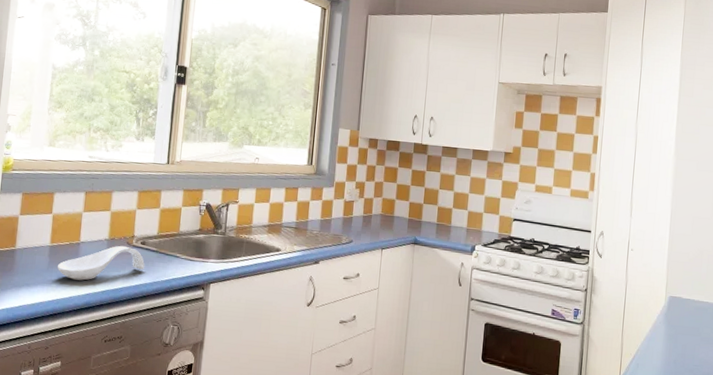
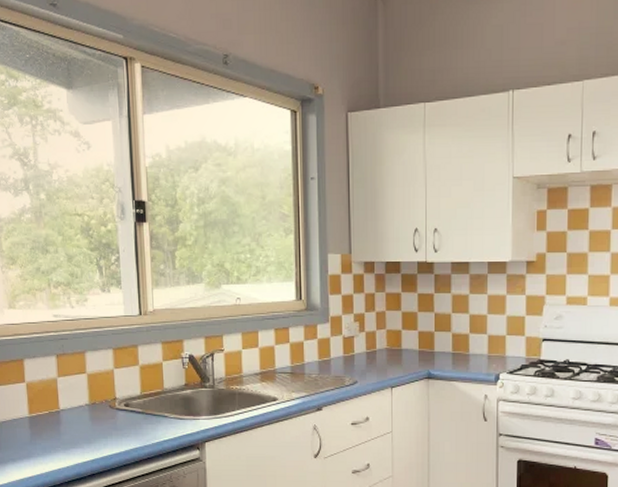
spoon rest: present [57,245,145,281] -> none [40,409,132,451]

